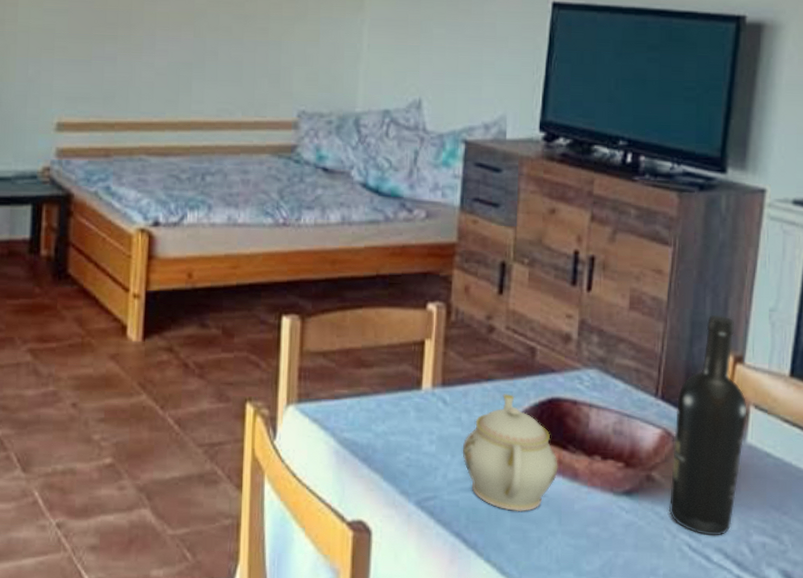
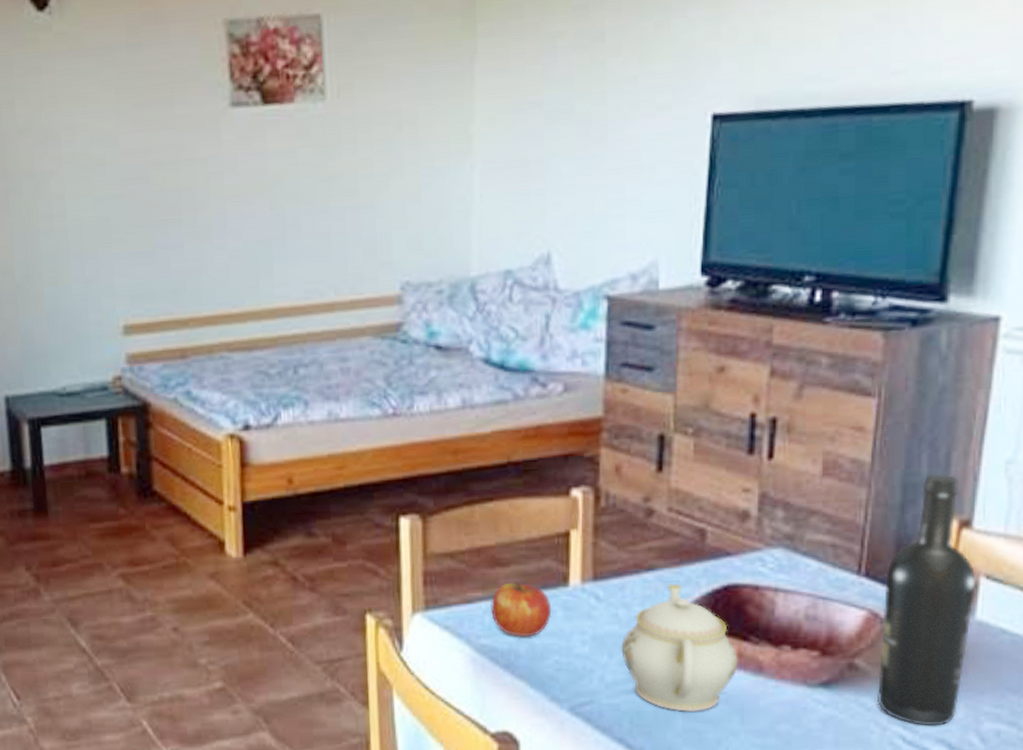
apple: none [354,383,406,434] -> present [491,582,552,637]

